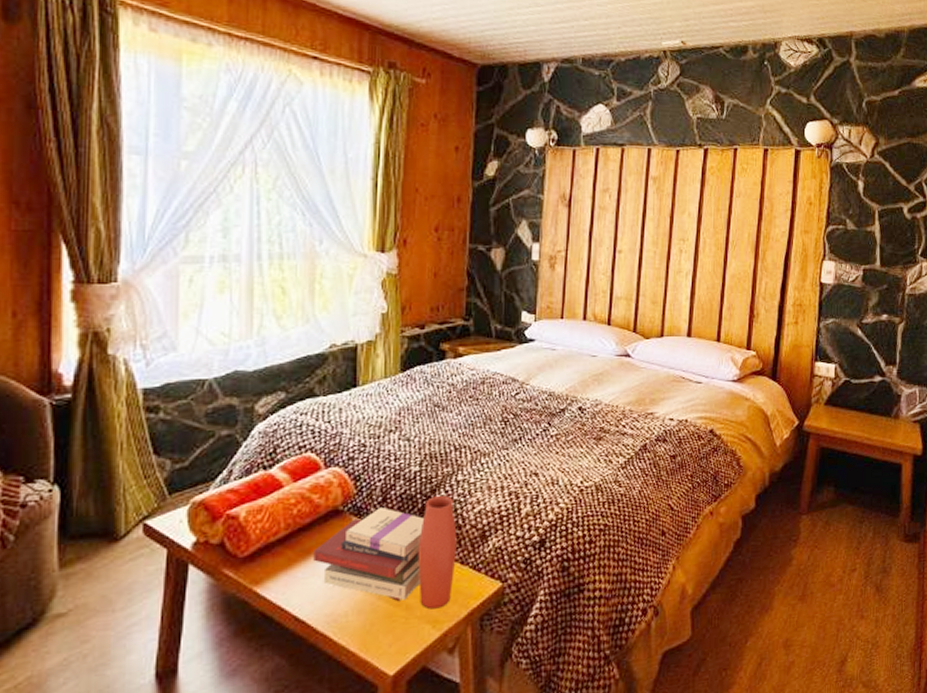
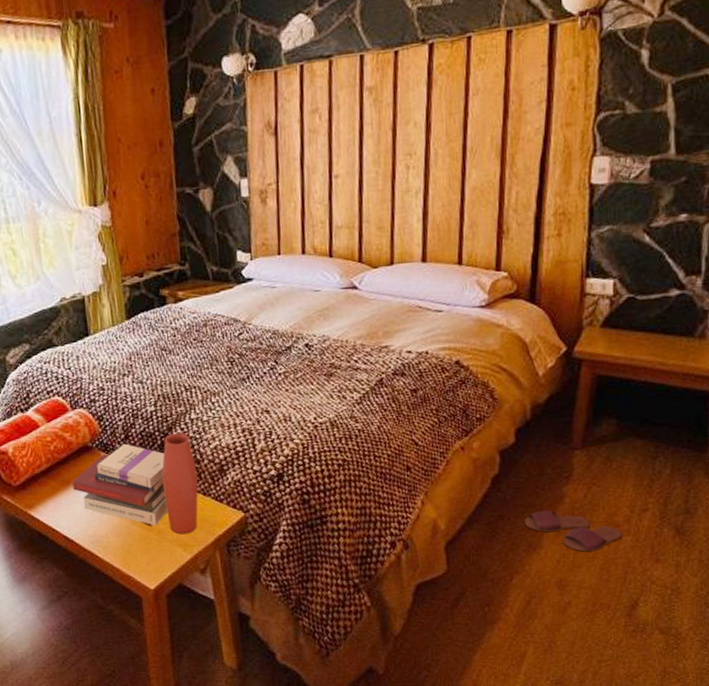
slippers: none [759,572,836,612] -> present [523,510,622,552]

